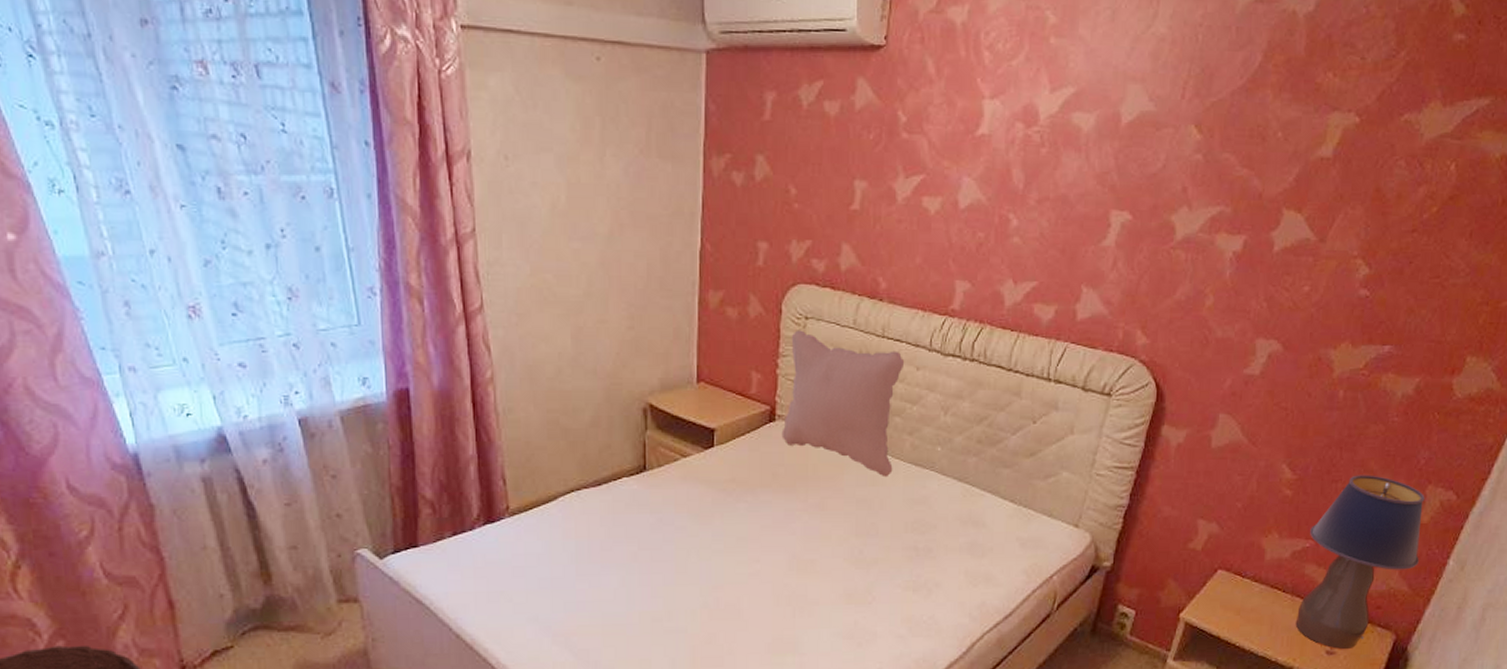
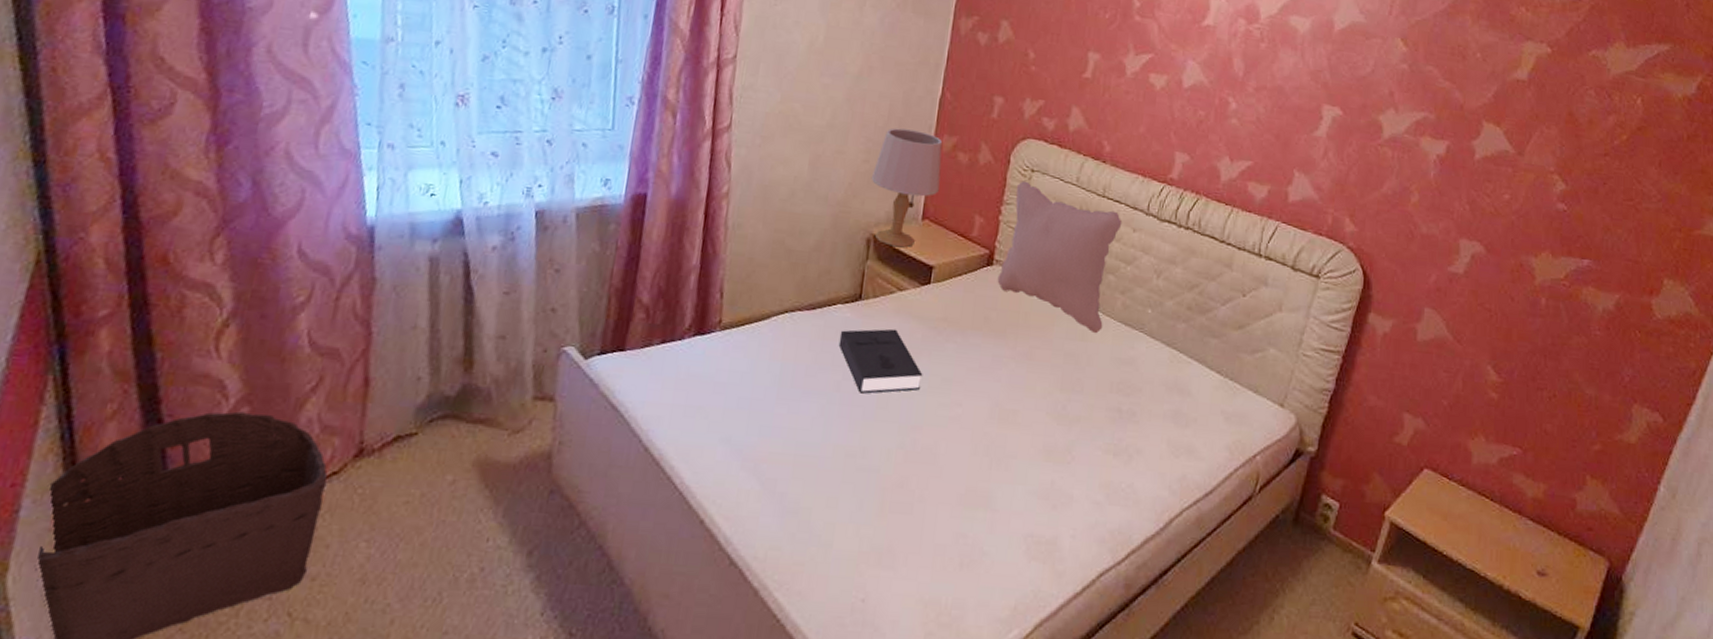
booklet: none [629,495,718,561] -> present [838,328,923,394]
table lamp: none [638,289,711,414] -> present [871,128,943,248]
table lamp: present [1295,475,1425,650] -> none [1504,385,1631,573]

